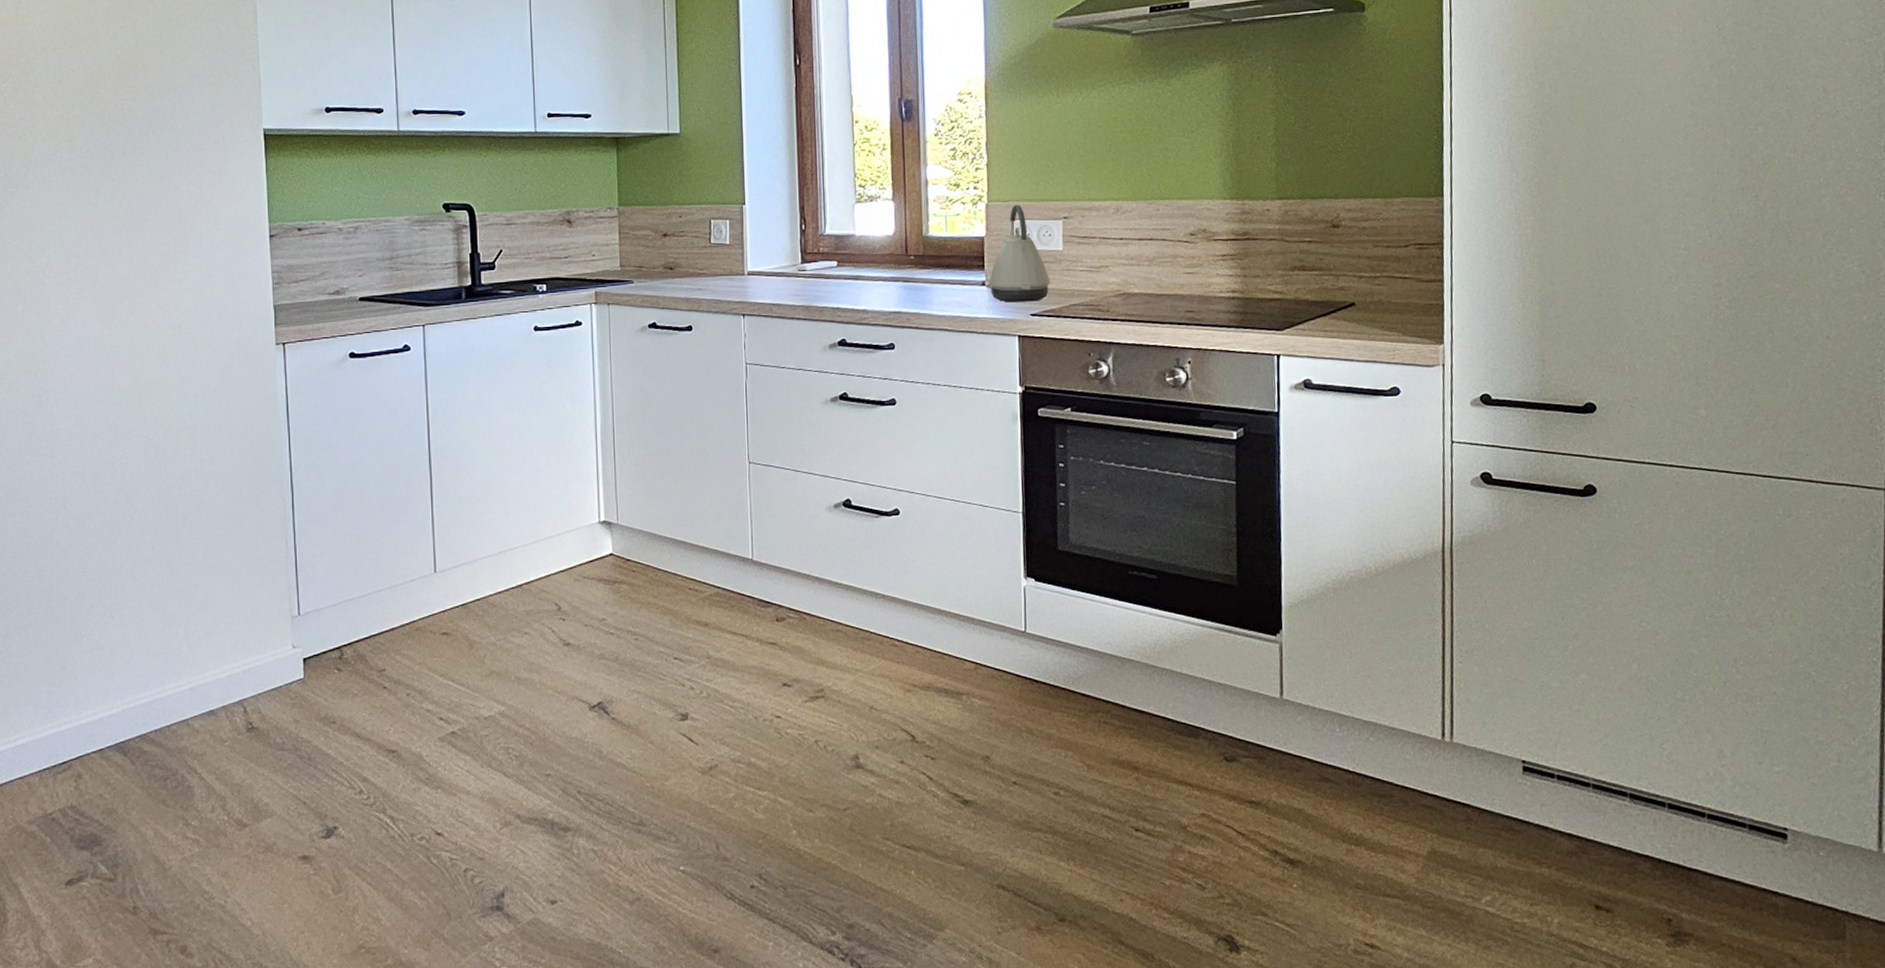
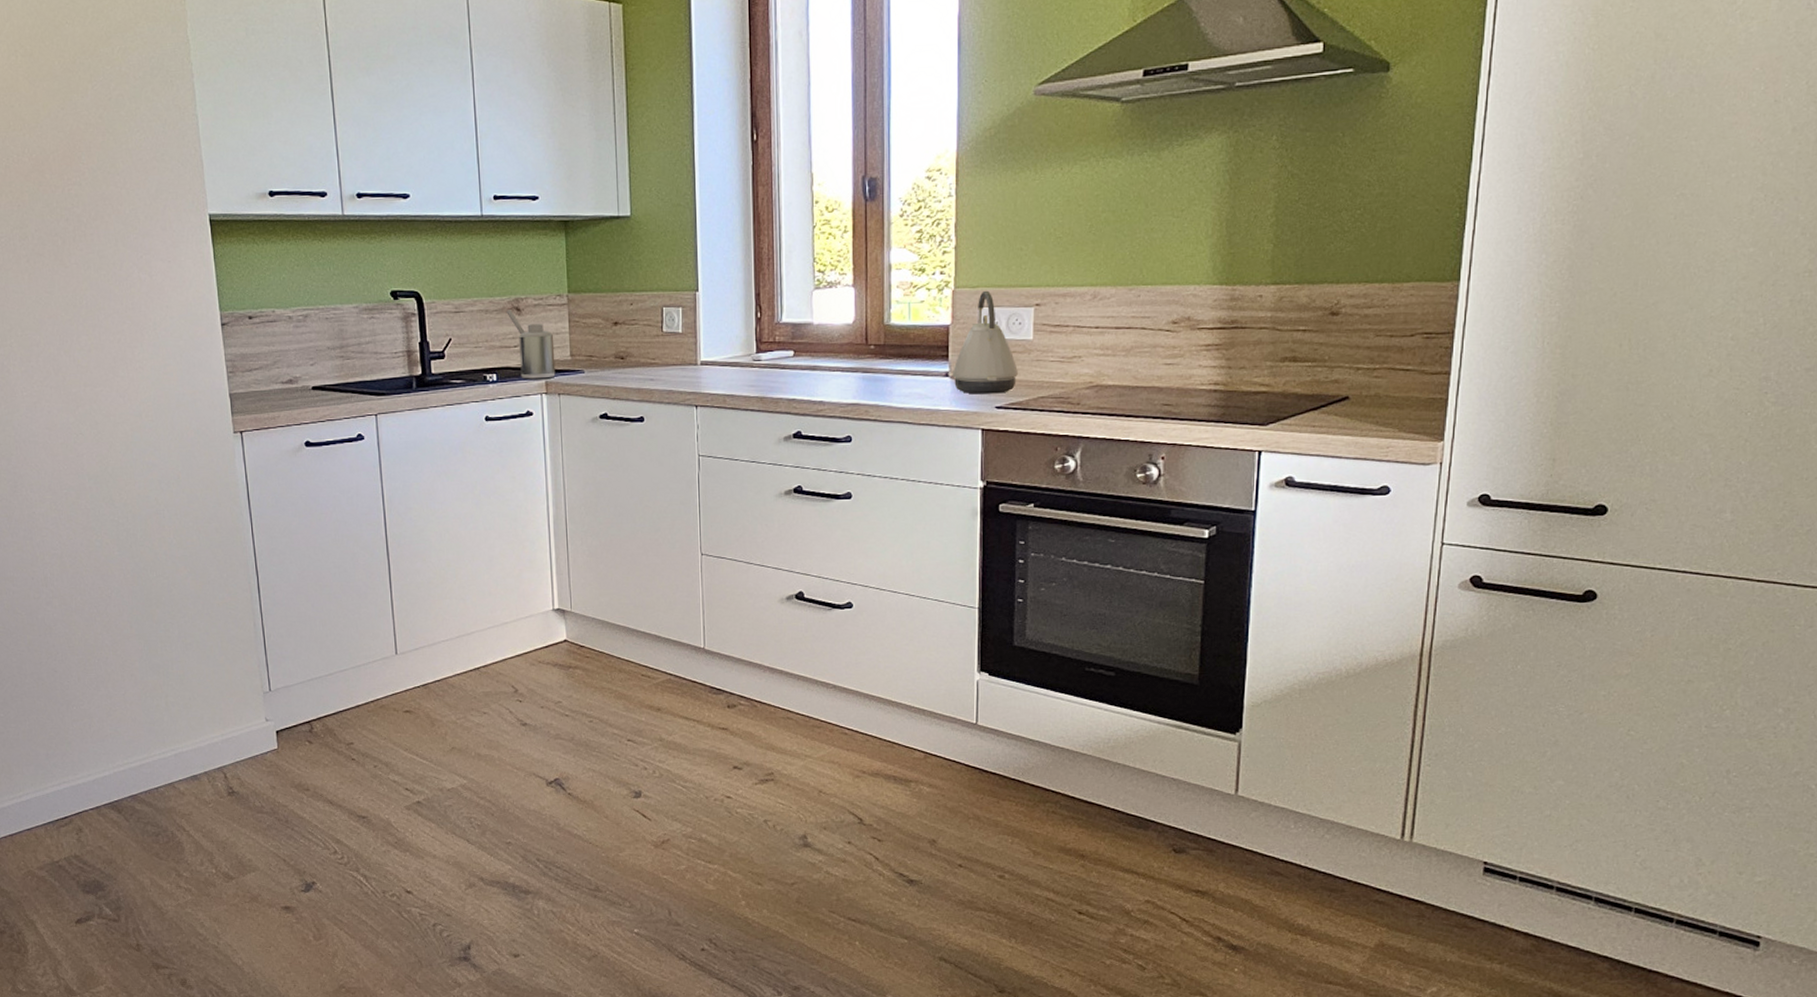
soap dispenser: none [558,222,605,291] -> present [506,310,556,380]

